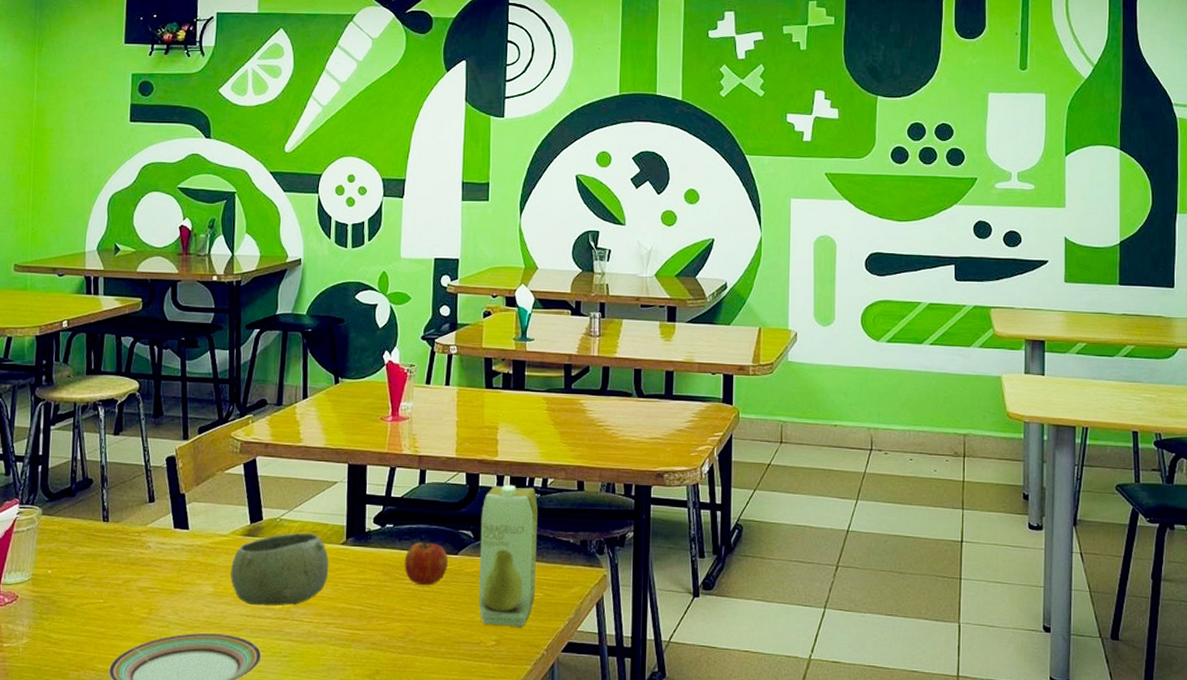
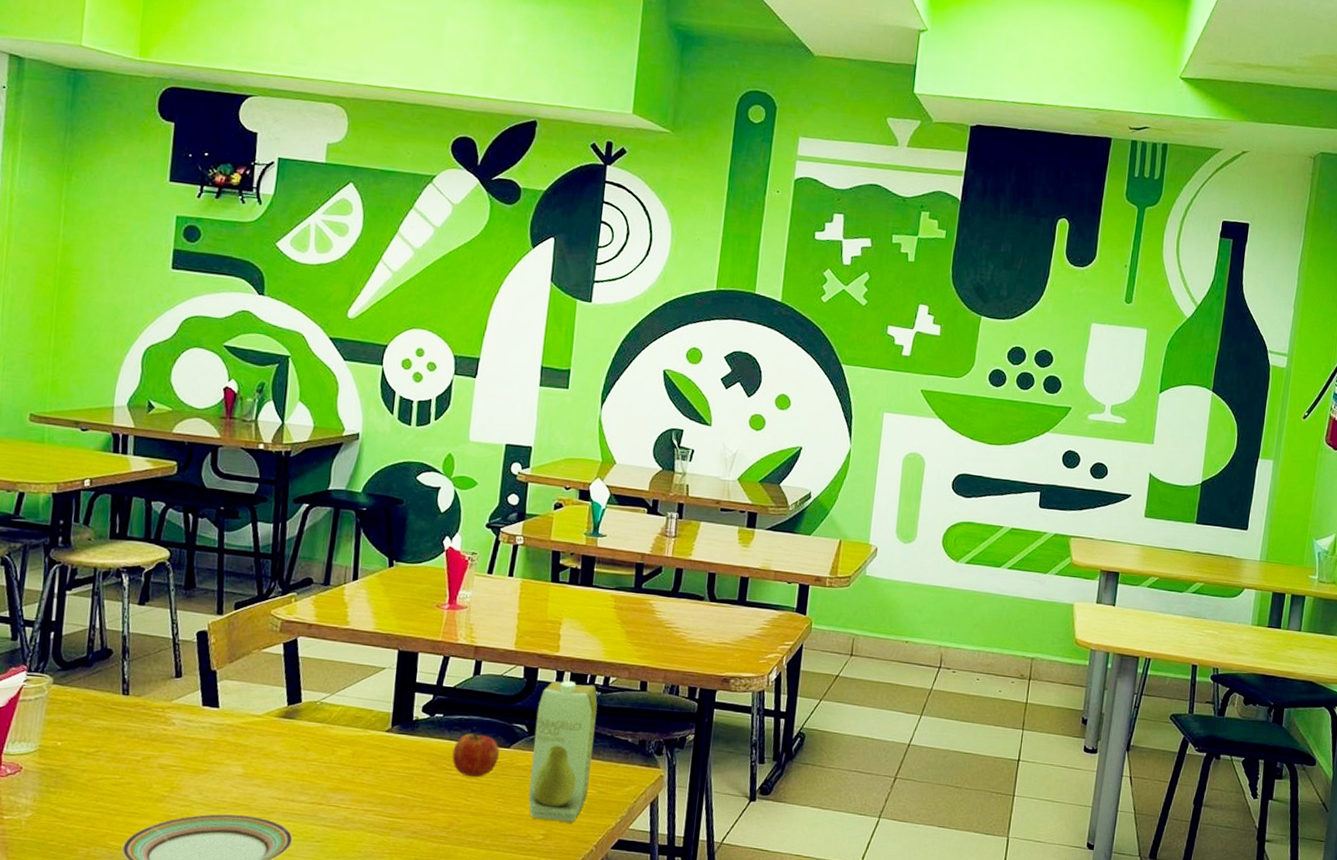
bowl: present [230,533,329,606] -> none [263,718,372,791]

